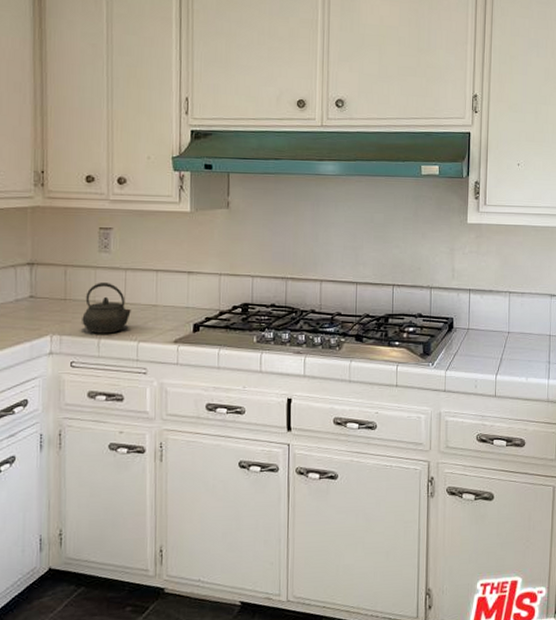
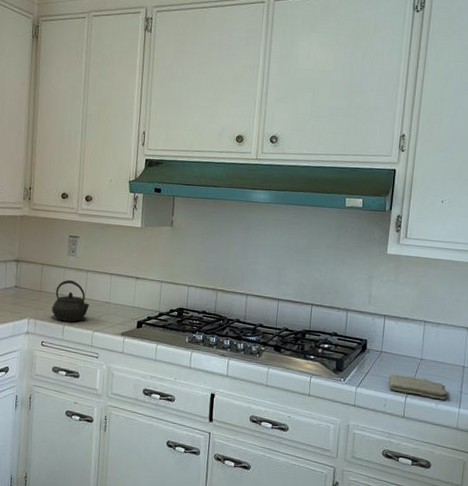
washcloth: none [478,351,537,373] -> present [388,374,448,400]

